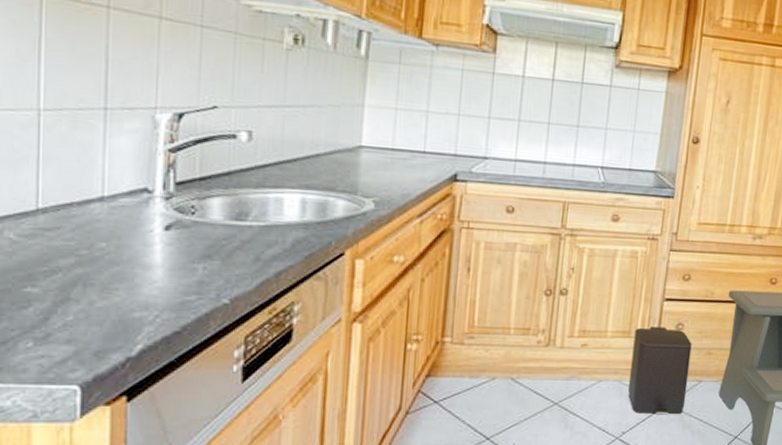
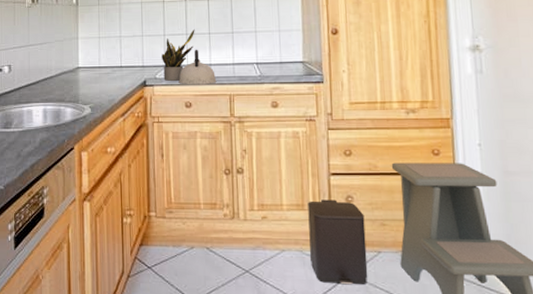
potted plant: none [481,115,531,180] -> present [162,29,195,82]
kettle: none [501,141,550,188] -> present [178,49,217,85]

